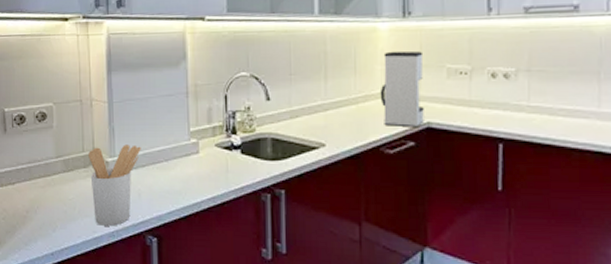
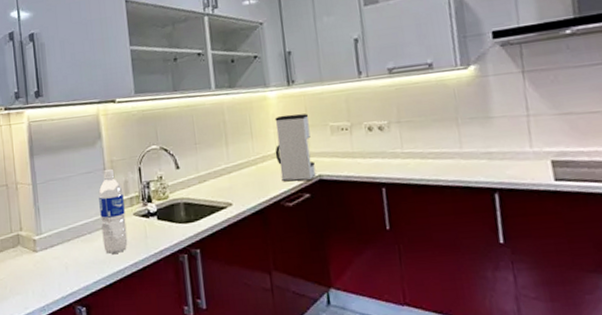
utensil holder: present [88,144,141,226] -> none [16,221,66,302]
water bottle: none [179,93,207,185] -> present [98,168,128,254]

